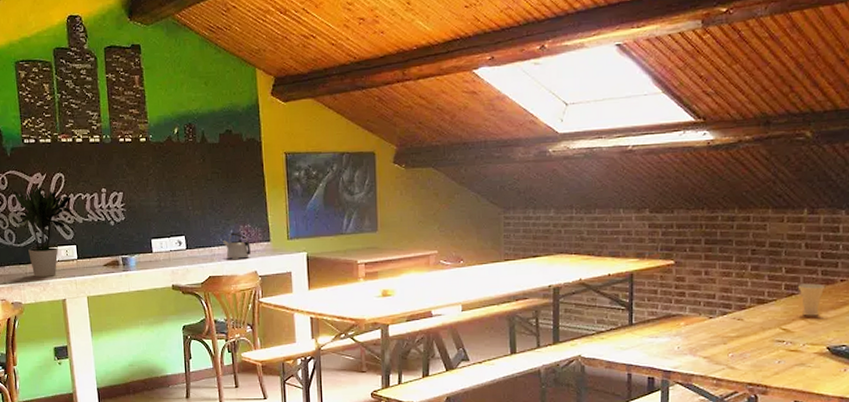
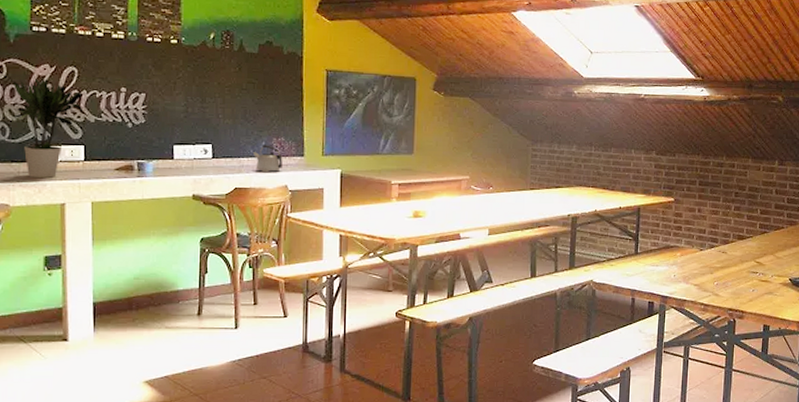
cup: present [797,283,826,316] -> none [769,224,790,252]

